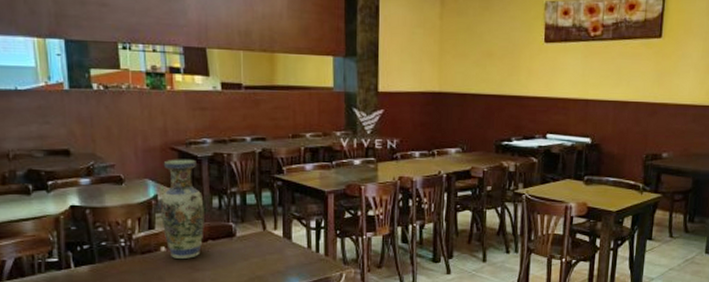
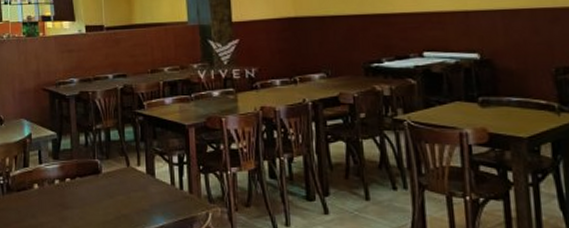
vase: present [161,159,204,259] -> none [34,98,73,196]

